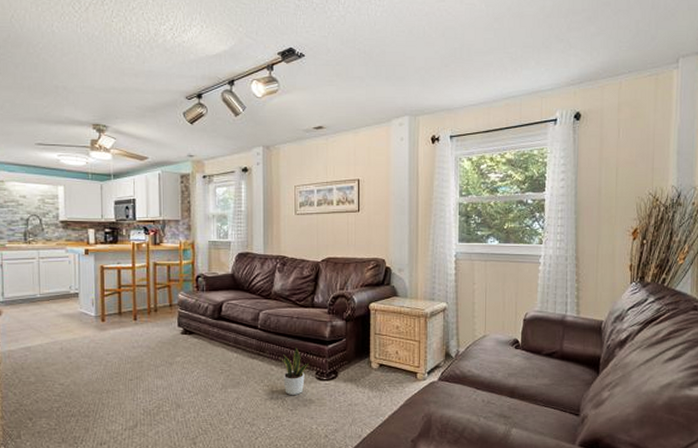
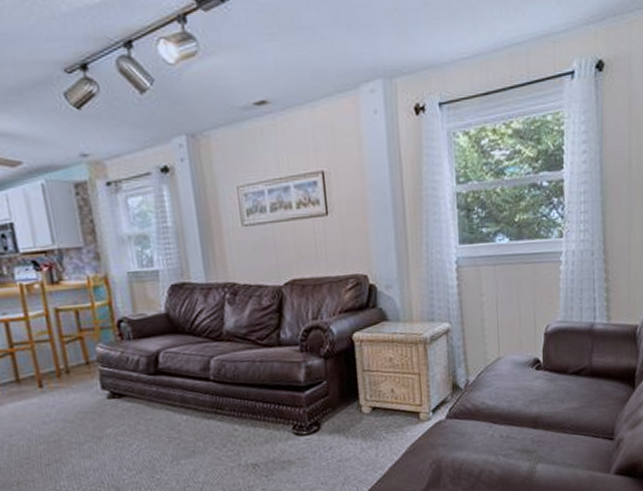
potted plant: present [279,346,310,396] -> none [243,397,283,459]

